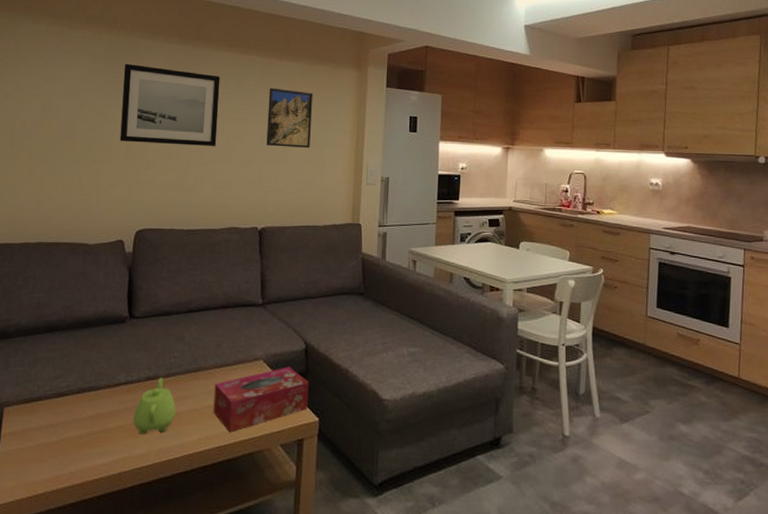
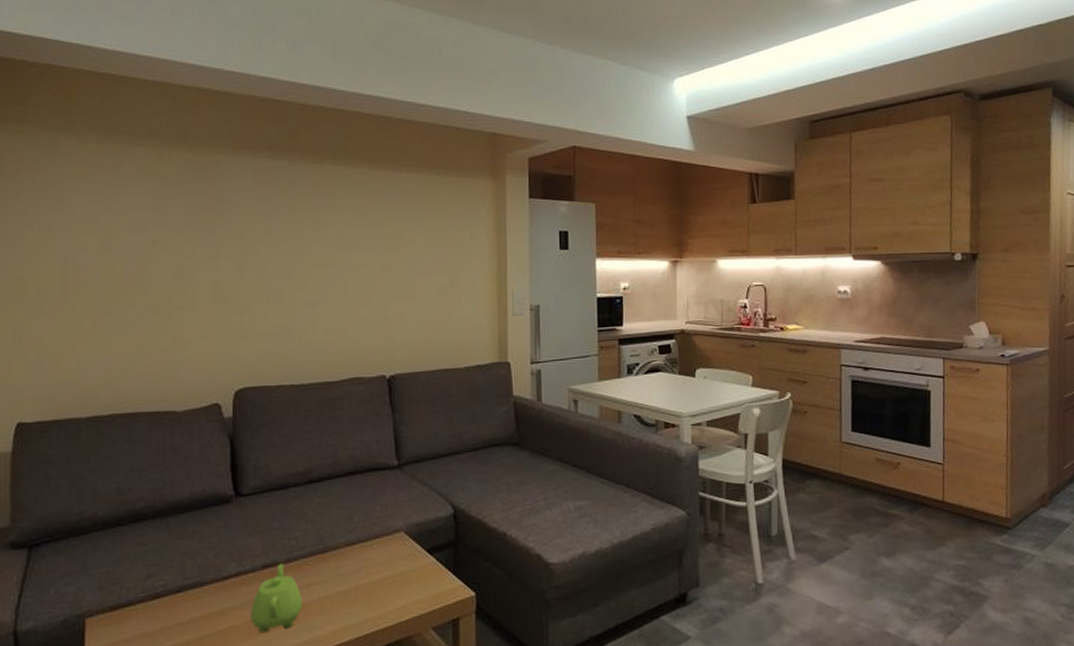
wall art: present [119,63,221,147] -> none [202,186,327,284]
tissue box: present [213,367,309,433] -> none [347,536,462,620]
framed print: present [266,88,313,149] -> none [387,206,443,277]

